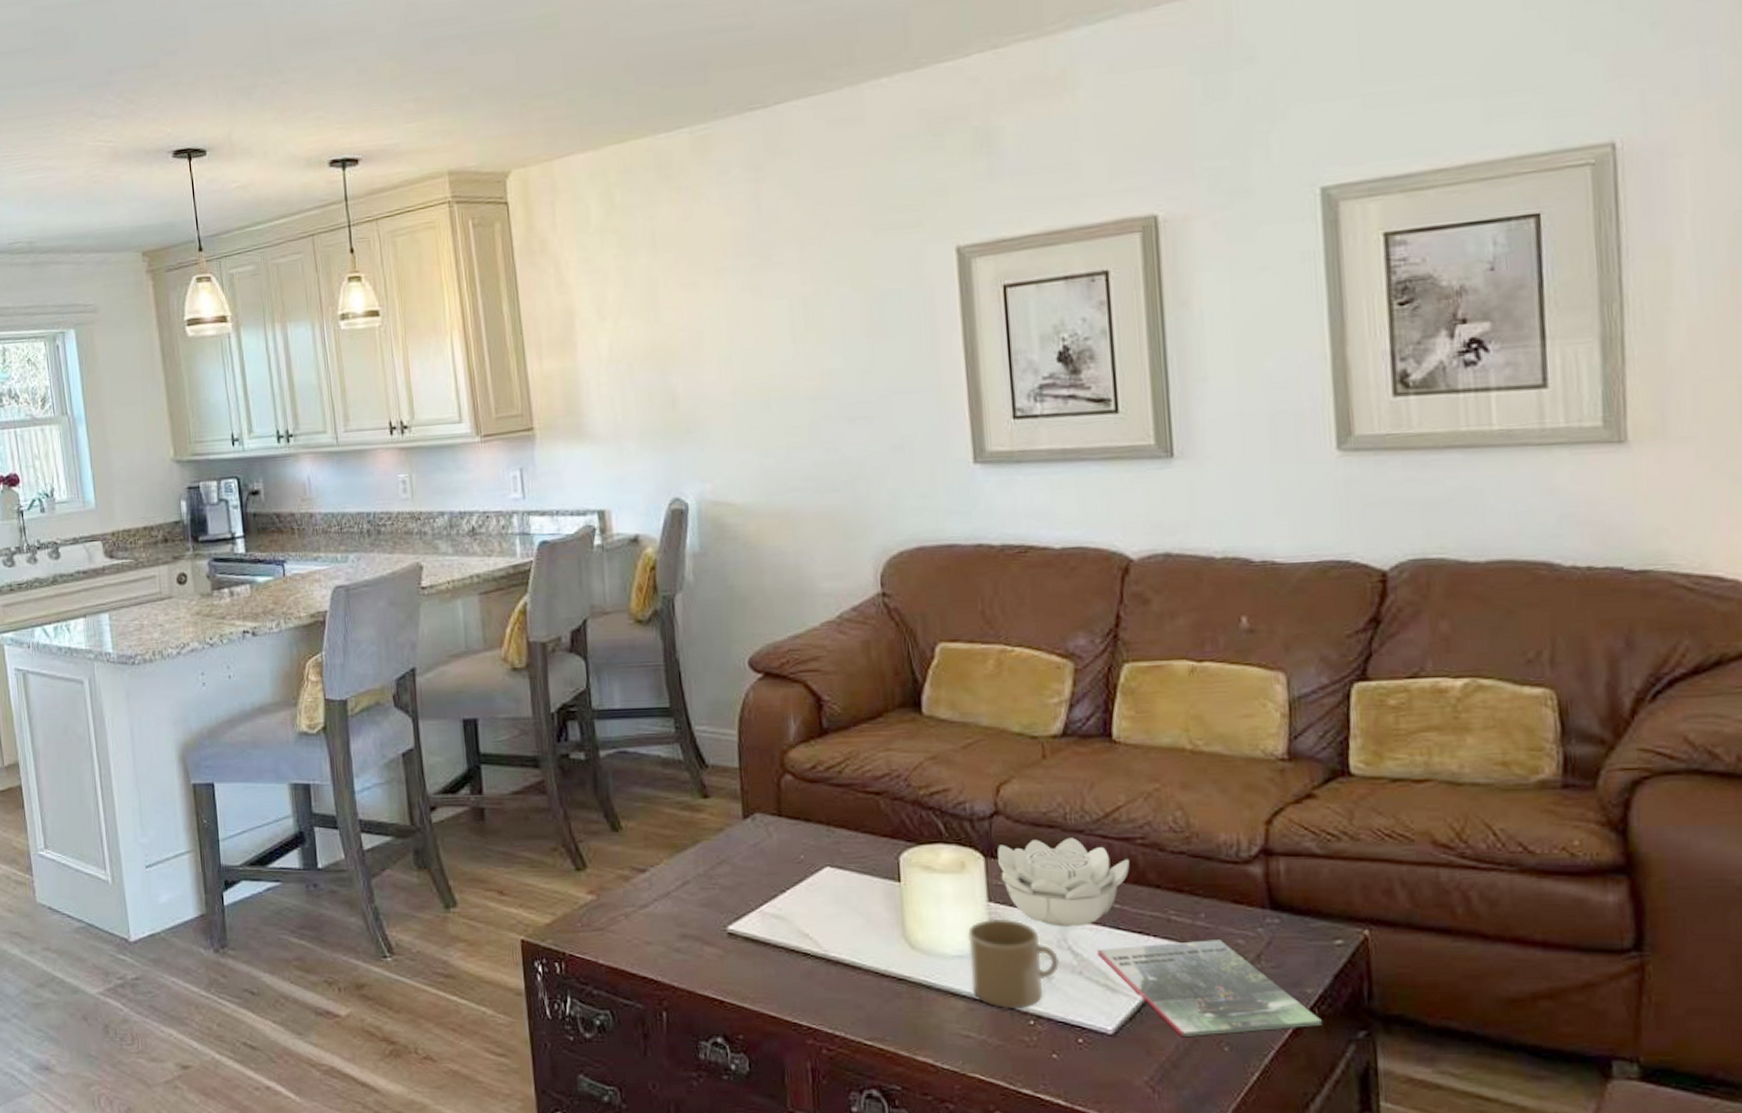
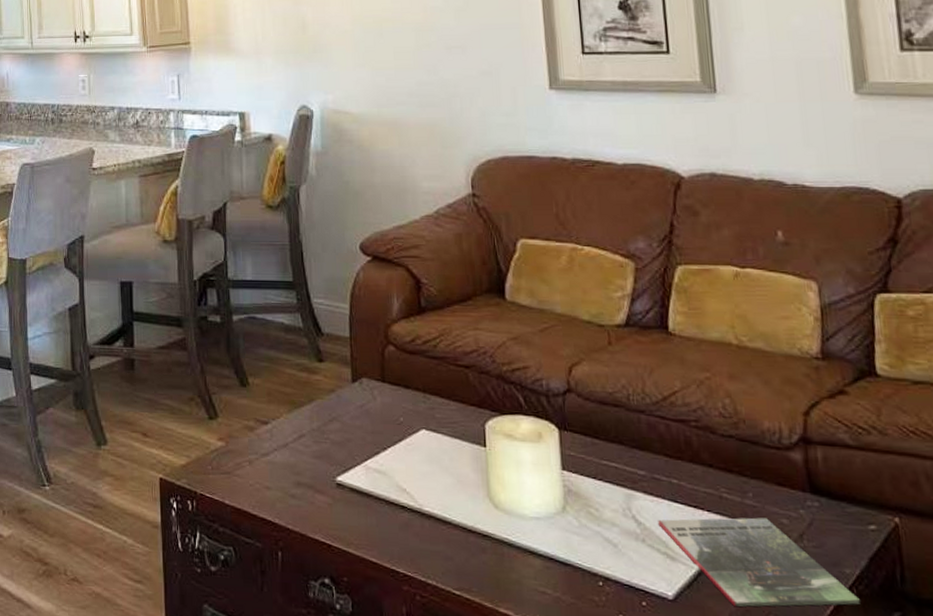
mug: present [967,918,1059,1009] -> none [543,485,624,571]
decorative bowl: present [997,837,1130,927] -> none [570,416,686,498]

